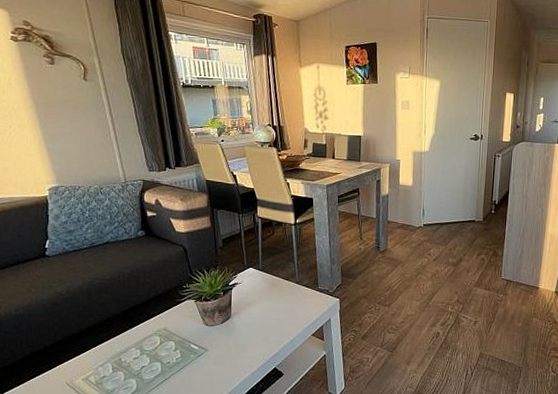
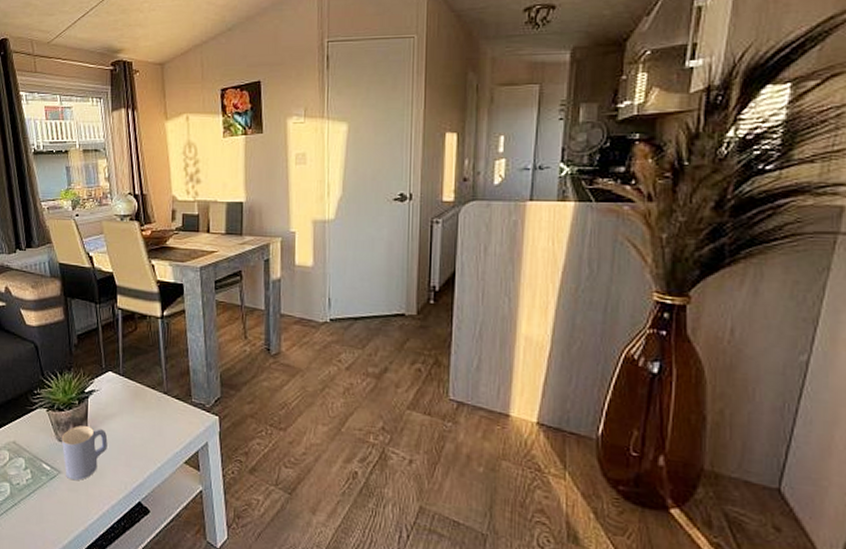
mug: none [208,312,249,356] -> present [61,426,108,481]

